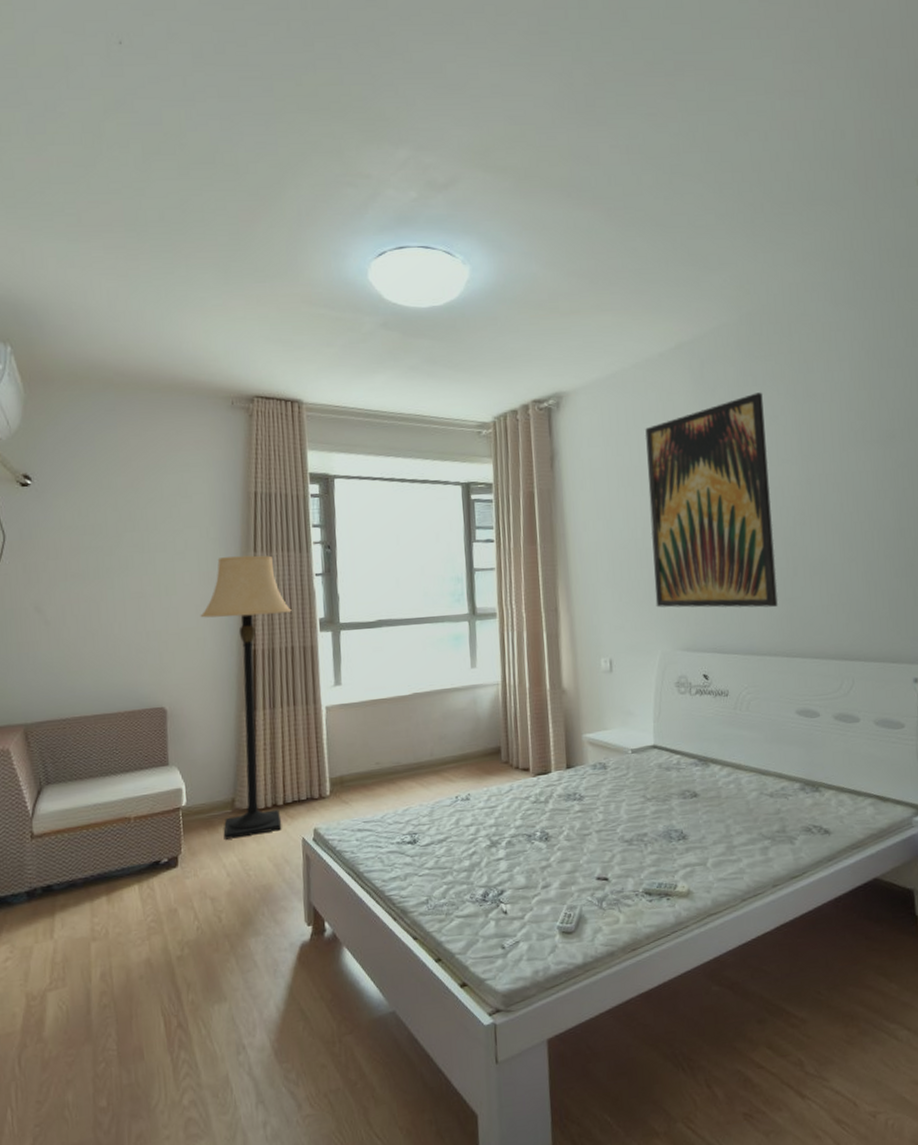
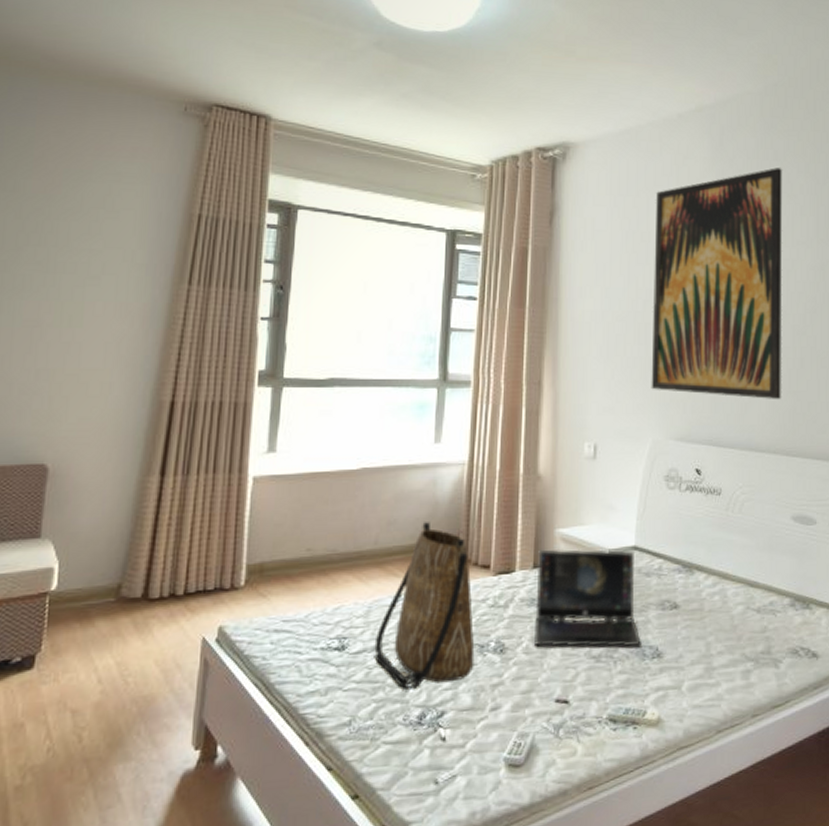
lamp: present [200,555,292,840] -> none [100,288,226,636]
tote bag: none [439,735,525,874] -> present [374,522,475,691]
laptop: none [569,749,667,834] -> present [533,549,641,647]

